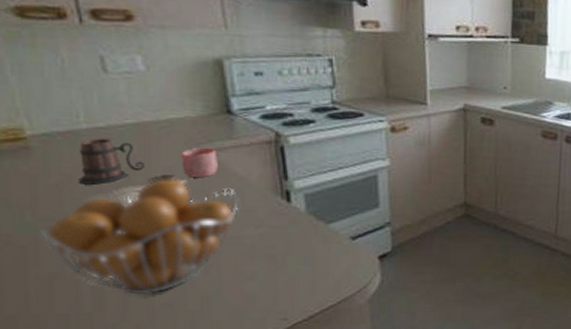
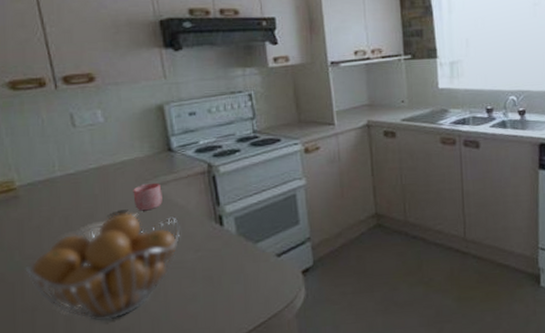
mug: present [79,138,146,185] -> none [55,182,105,225]

